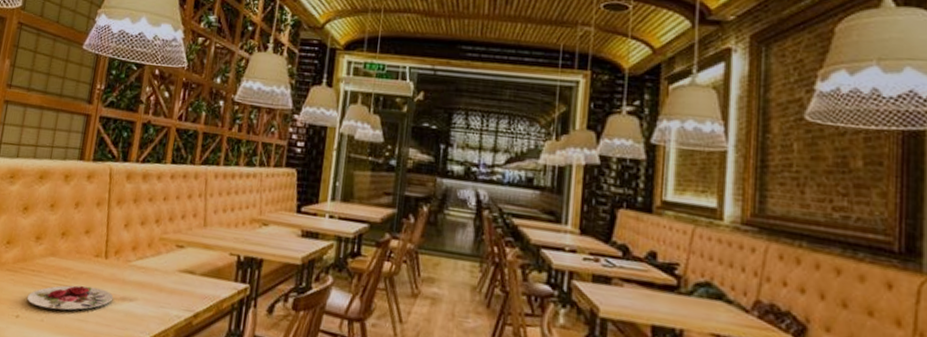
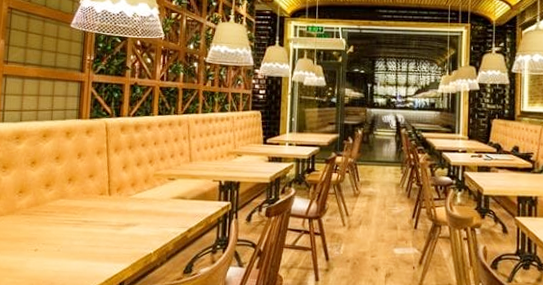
plate: present [26,285,114,311] -> none [43,218,119,241]

